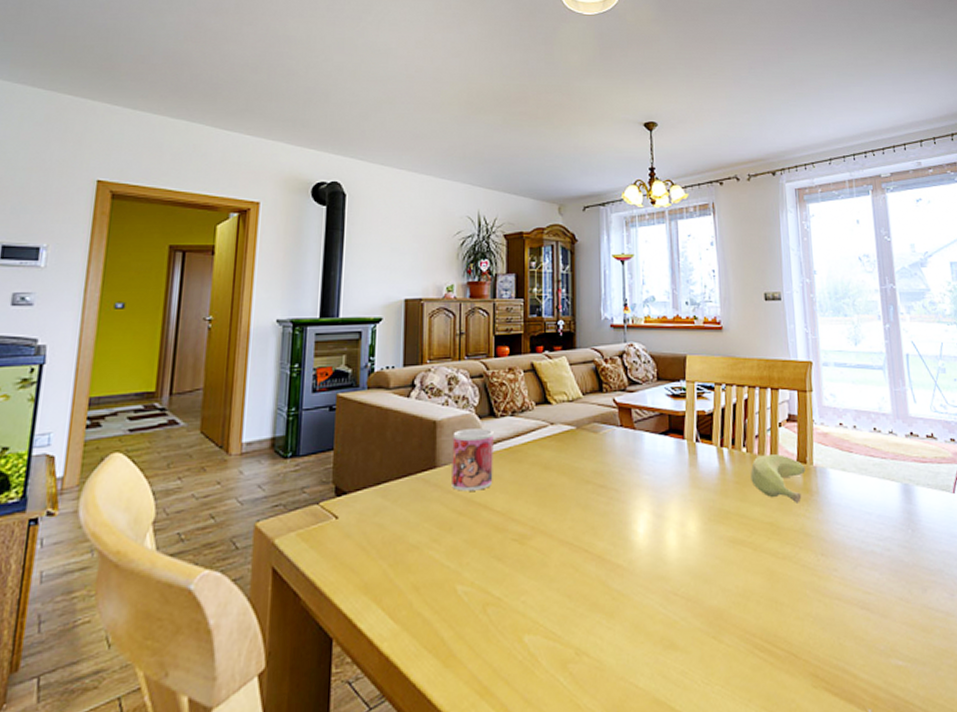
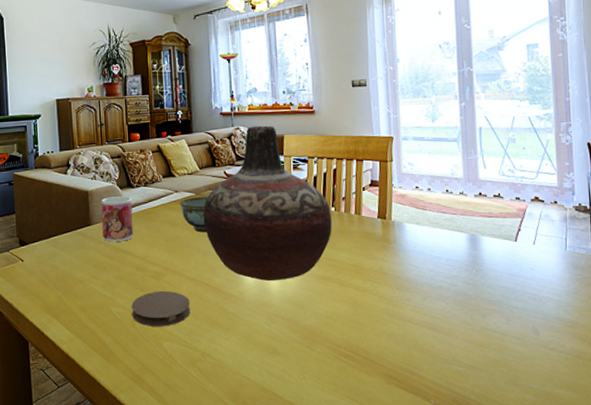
coaster: none [484,560,563,613] -> present [131,290,190,327]
bowl: none [555,431,592,479] -> present [179,197,208,233]
vase: none [584,342,743,546] -> present [203,125,332,281]
banana: present [750,454,806,503] -> none [338,212,385,250]

